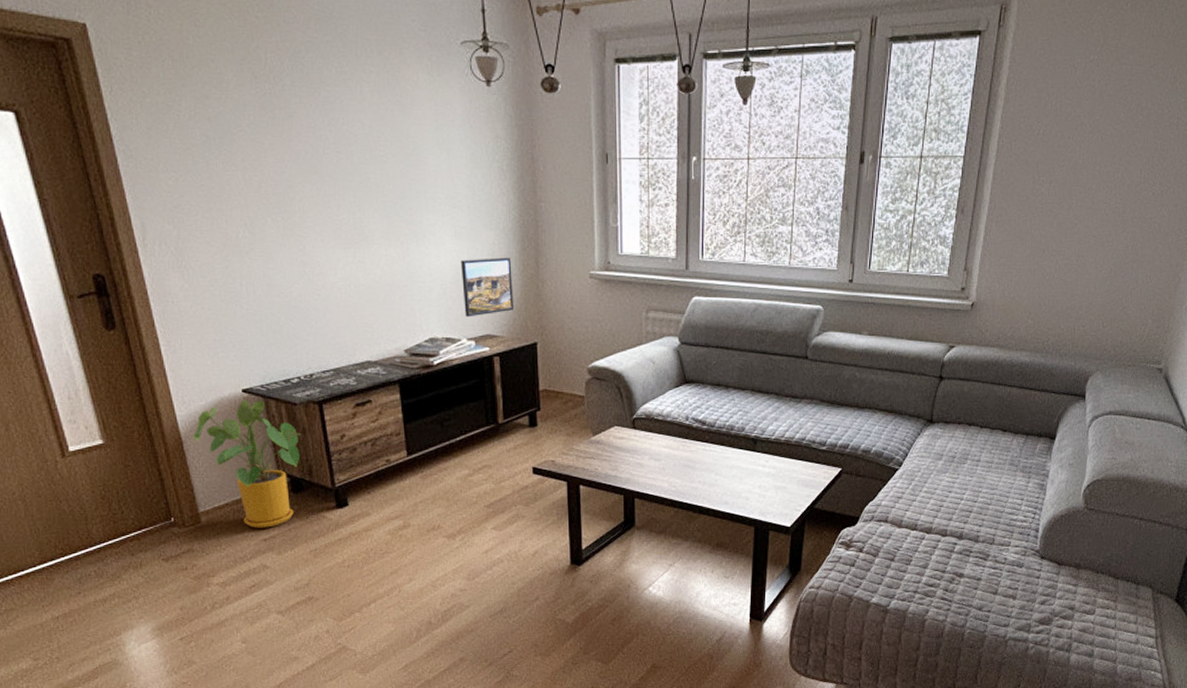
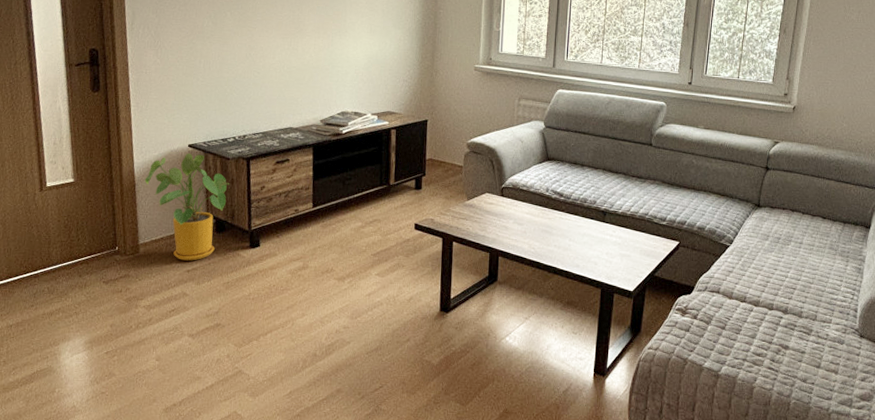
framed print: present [461,257,515,317] -> none [371,50,413,97]

